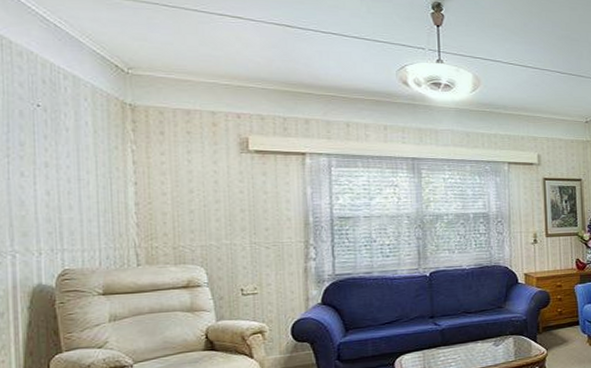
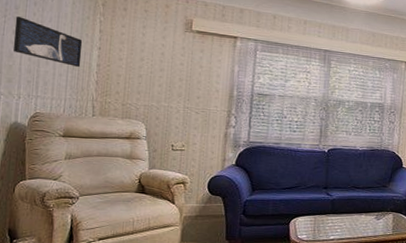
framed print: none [22,155,114,210] -> present [12,16,83,68]

